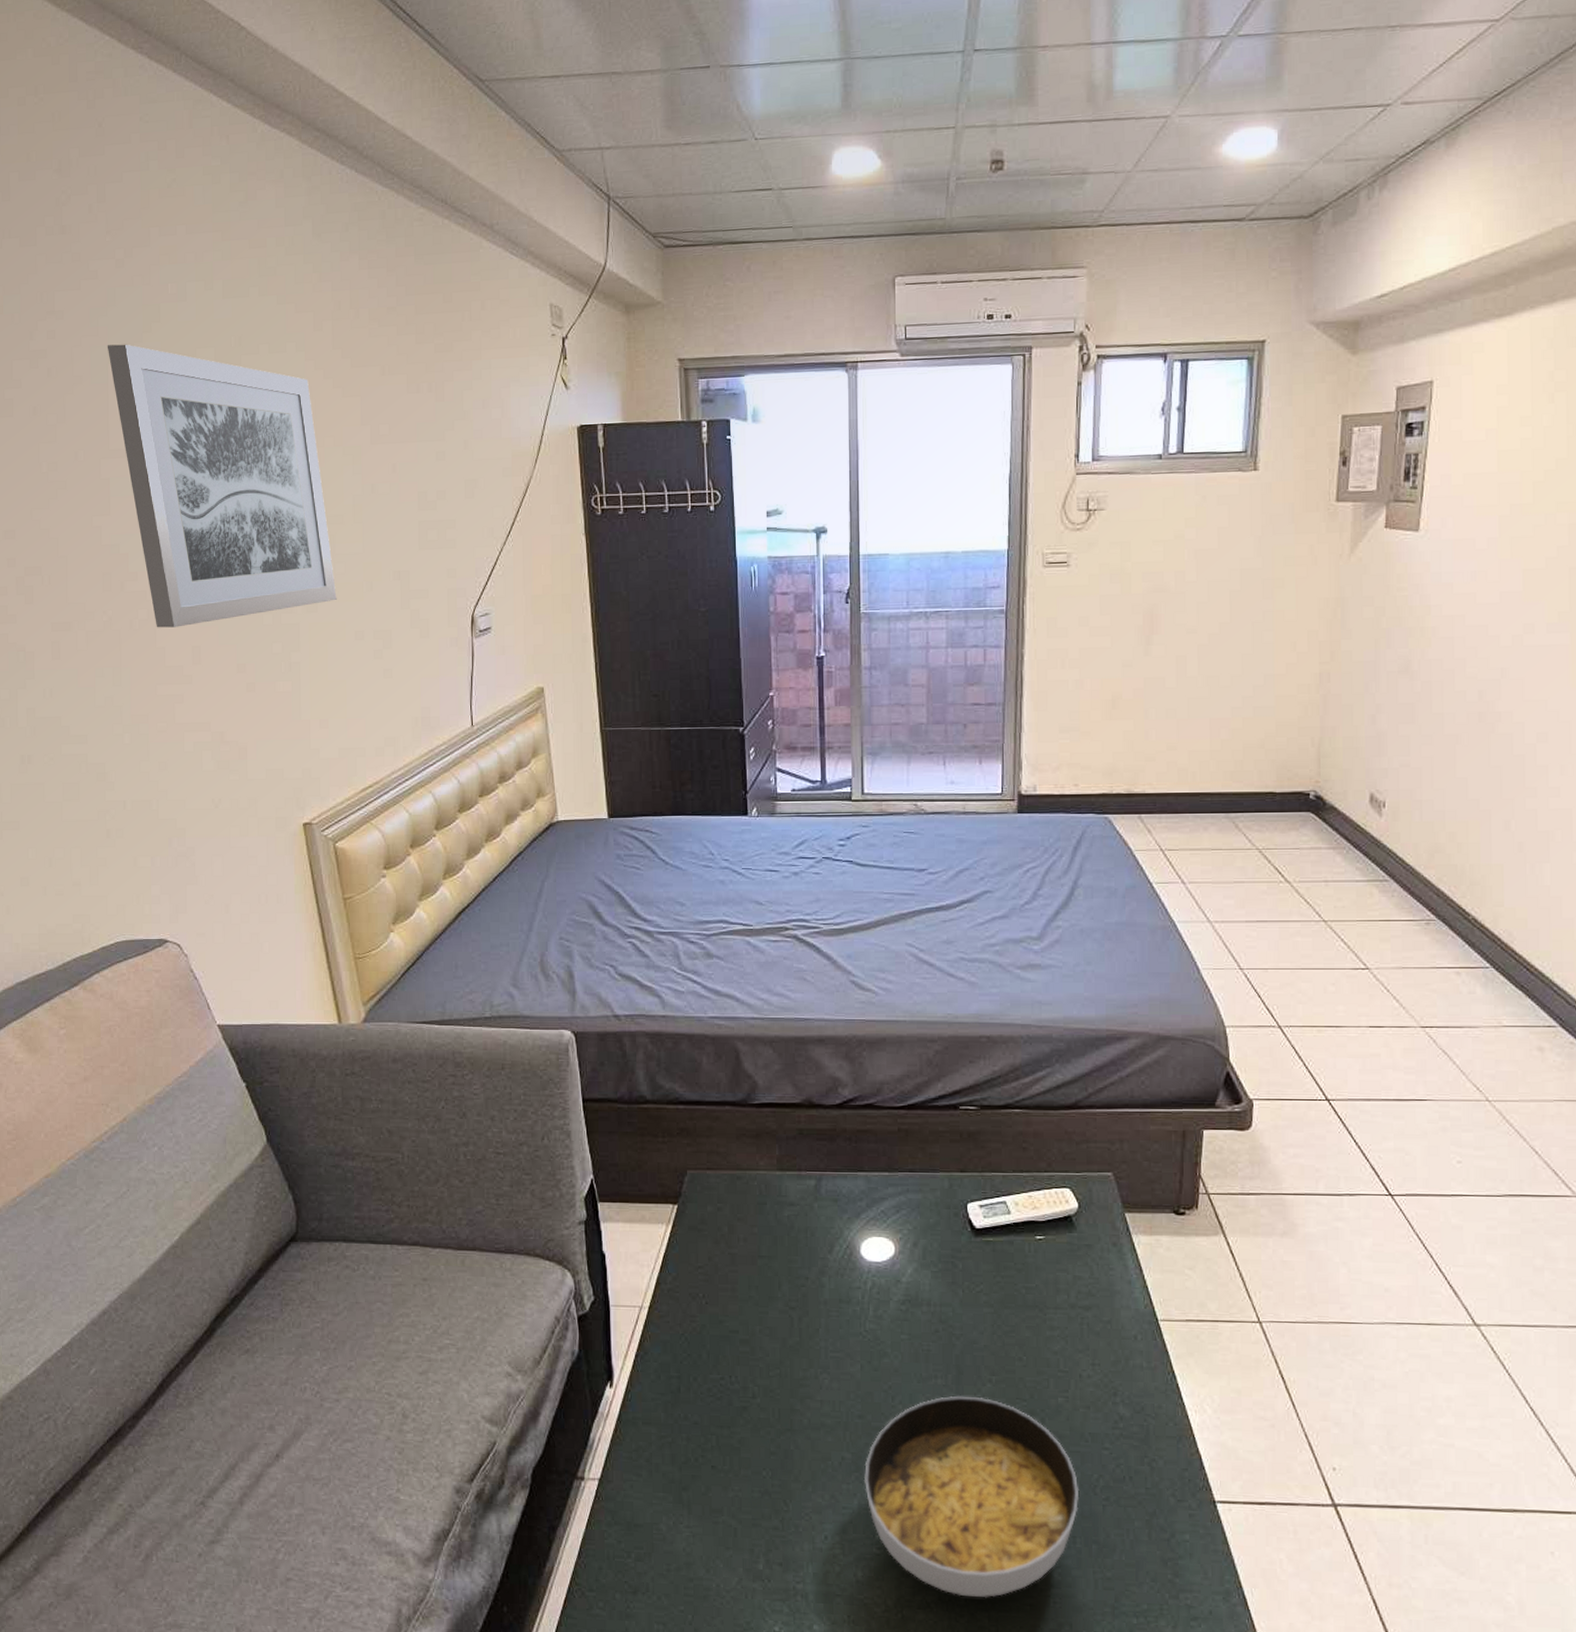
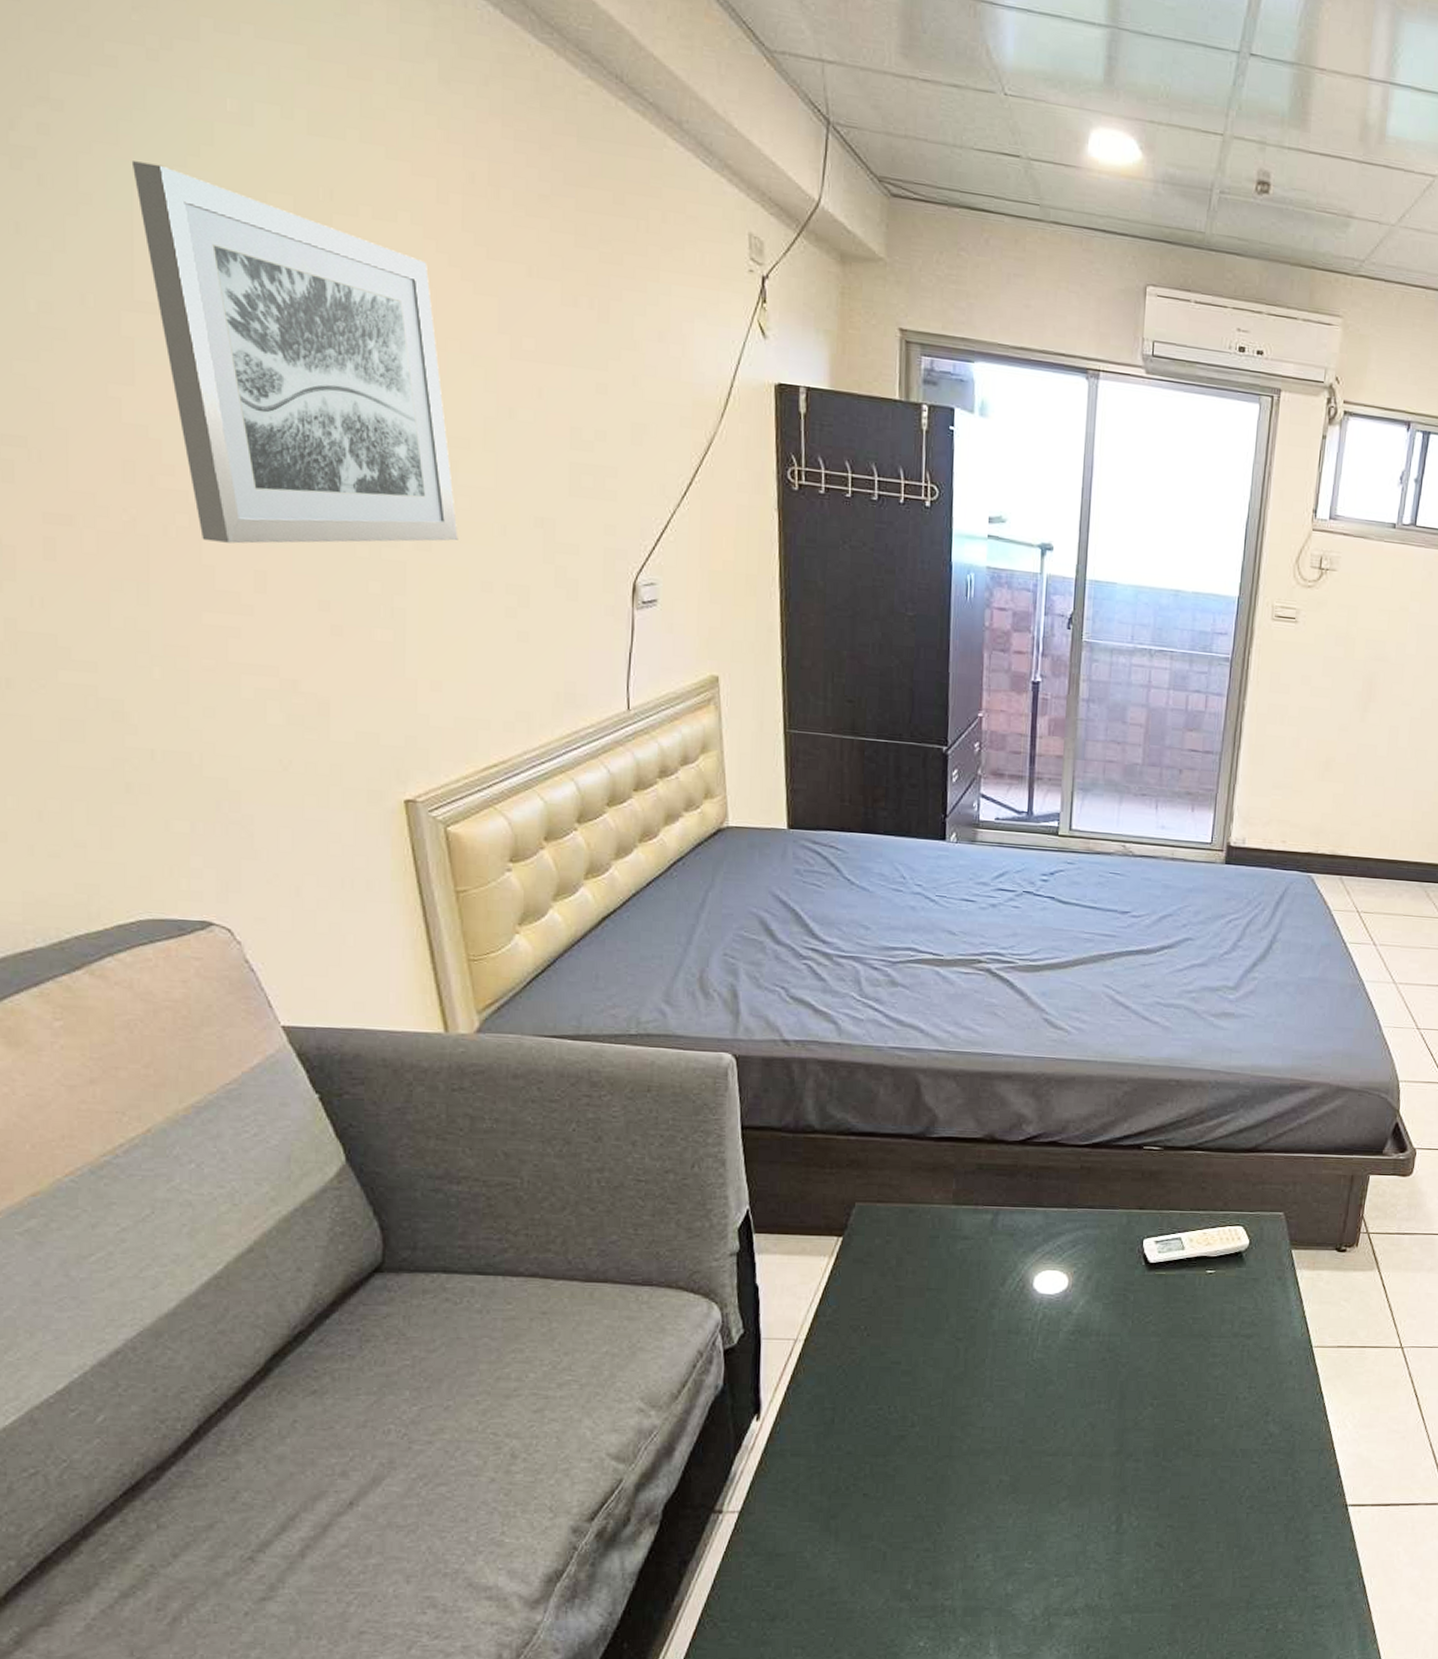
soup bowl: present [863,1395,1080,1598] -> none [1020,1419,1227,1602]

